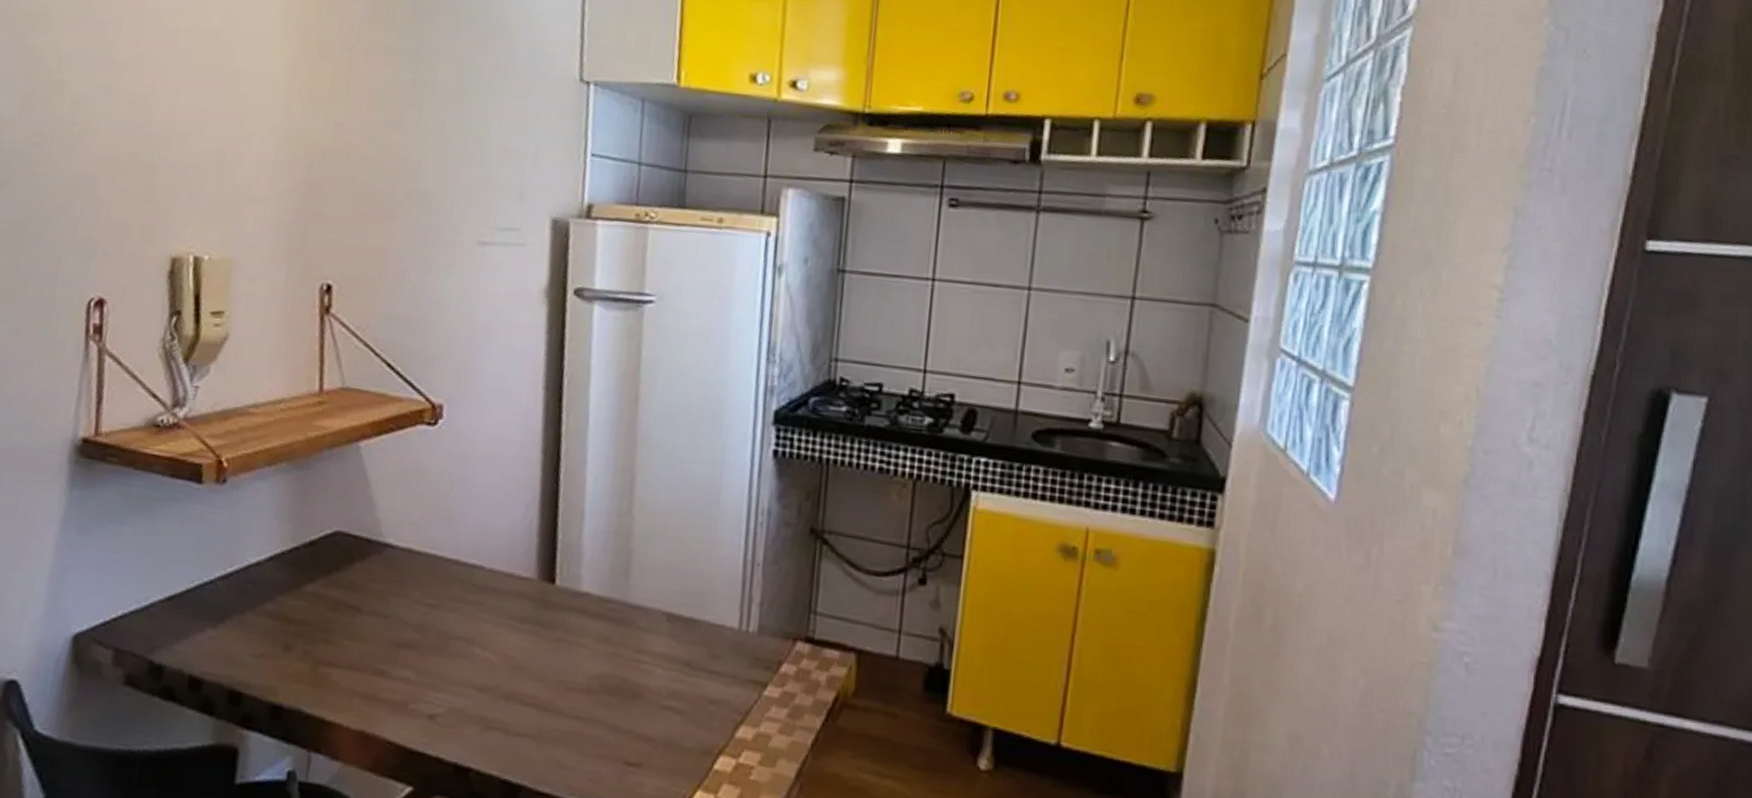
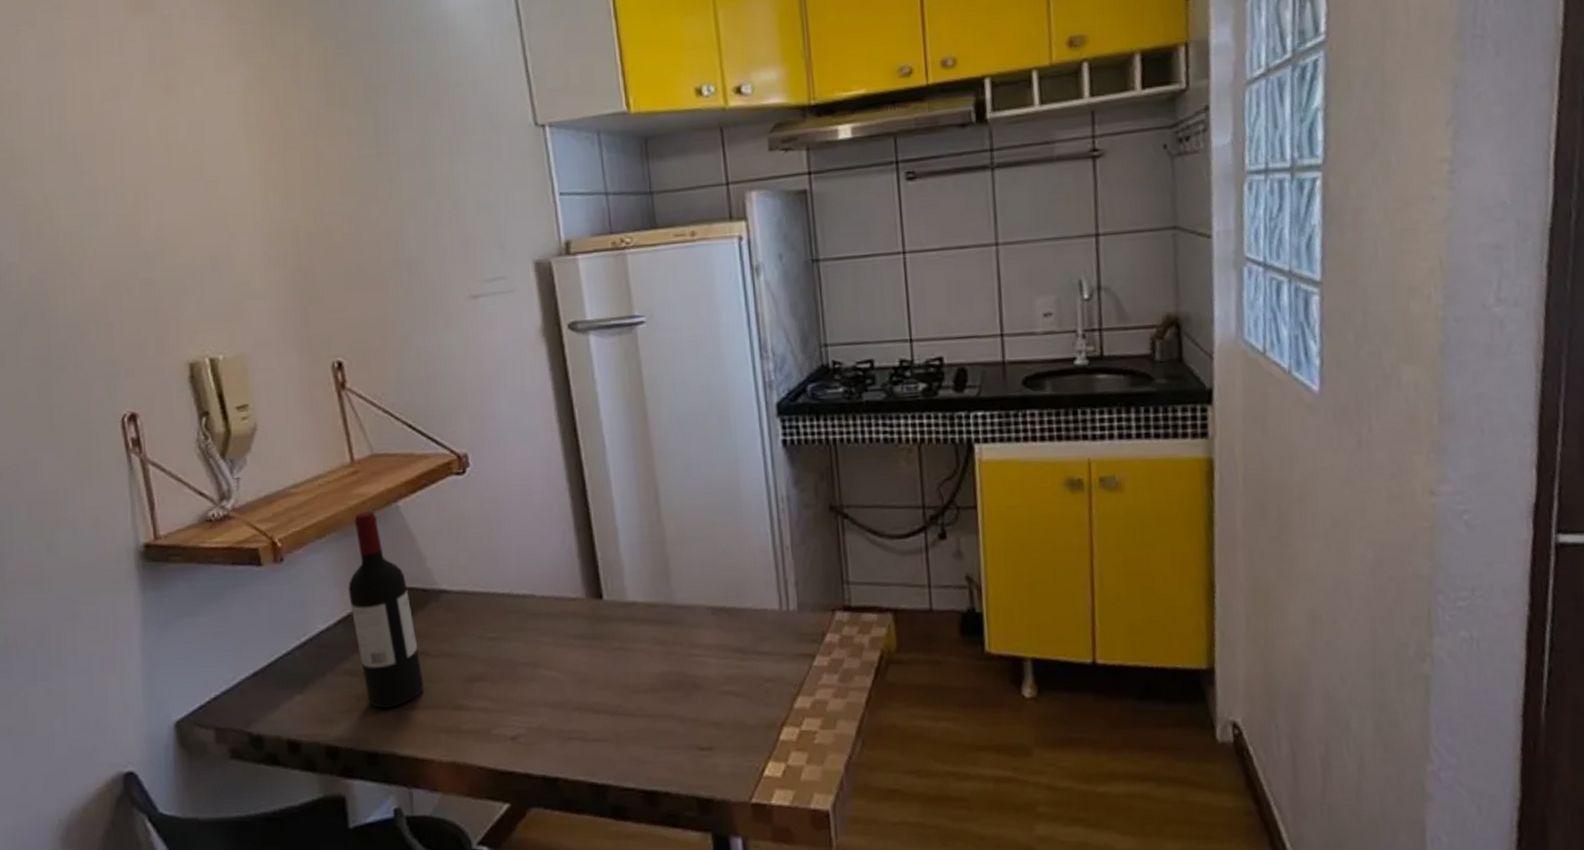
wine bottle: none [284,446,352,661] -> present [348,511,424,708]

